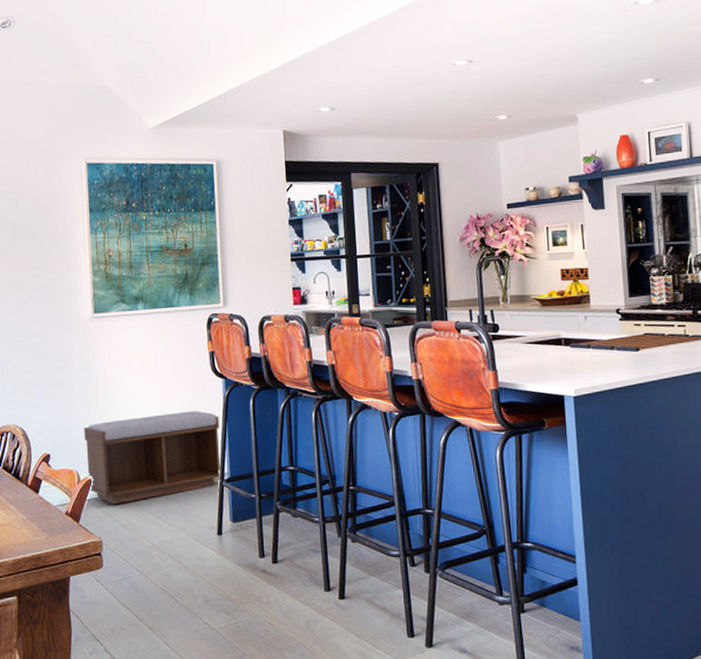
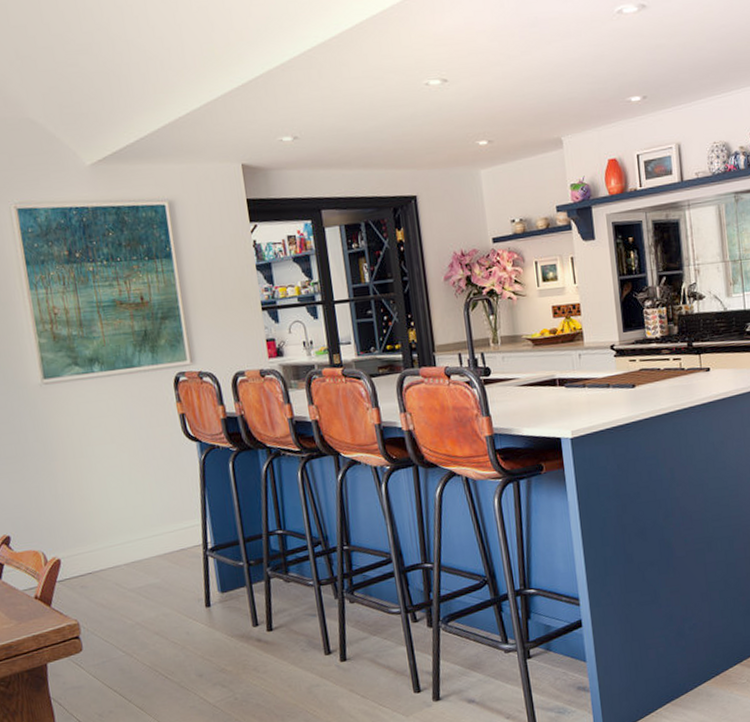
bench: present [84,411,222,504] -> none [45,478,205,584]

